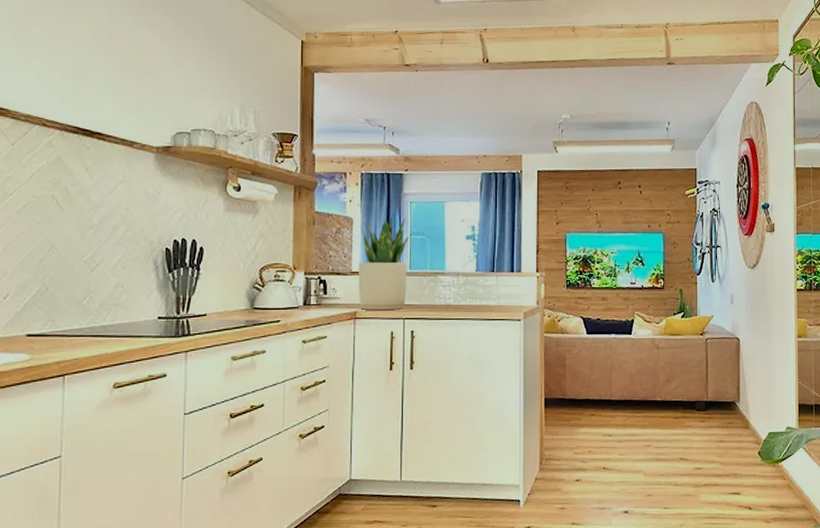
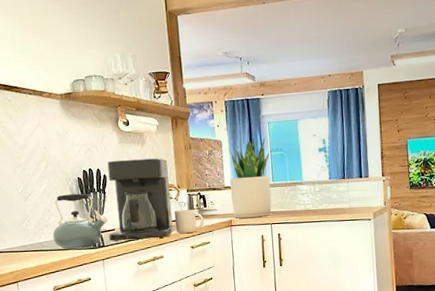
kettle: none [122,267,199,336] -> present [52,193,108,249]
coffee maker: none [198,231,285,331] -> present [107,158,176,242]
mug: none [285,295,322,325] -> present [174,209,204,234]

